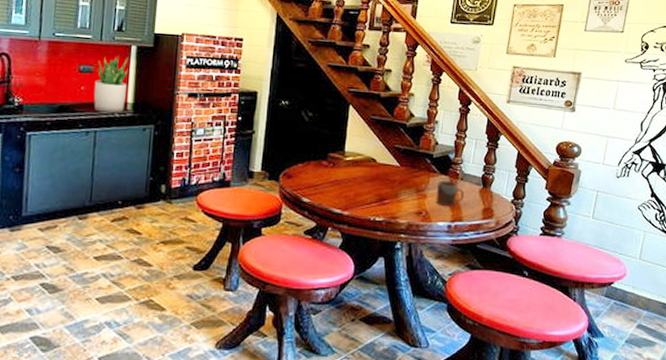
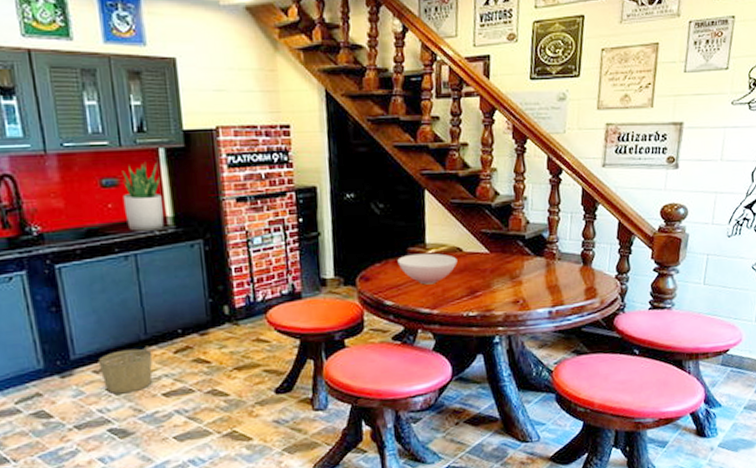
basket: none [44,212,93,253] -> present [97,346,153,394]
bowl: none [318,159,371,188] -> present [397,253,458,285]
mug: present [436,180,464,206] -> none [532,262,563,291]

